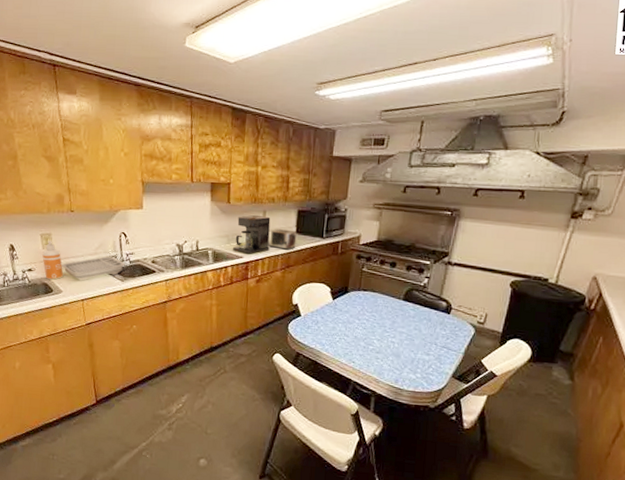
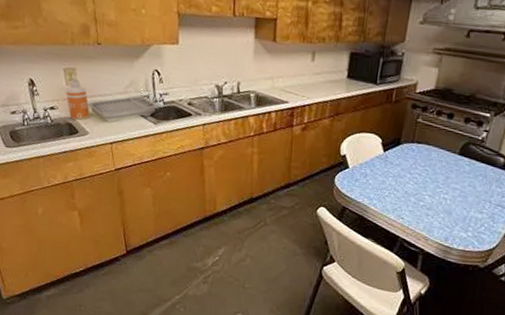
coffee maker: present [233,214,271,255] -> none [277,55,320,100]
toaster: present [269,229,297,250] -> none [317,72,349,96]

